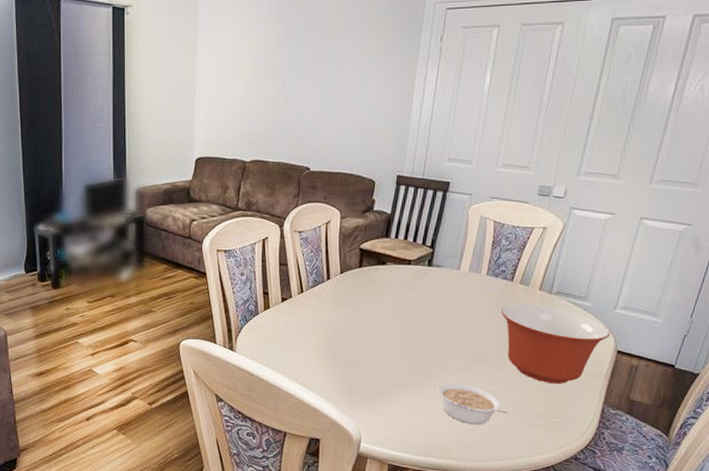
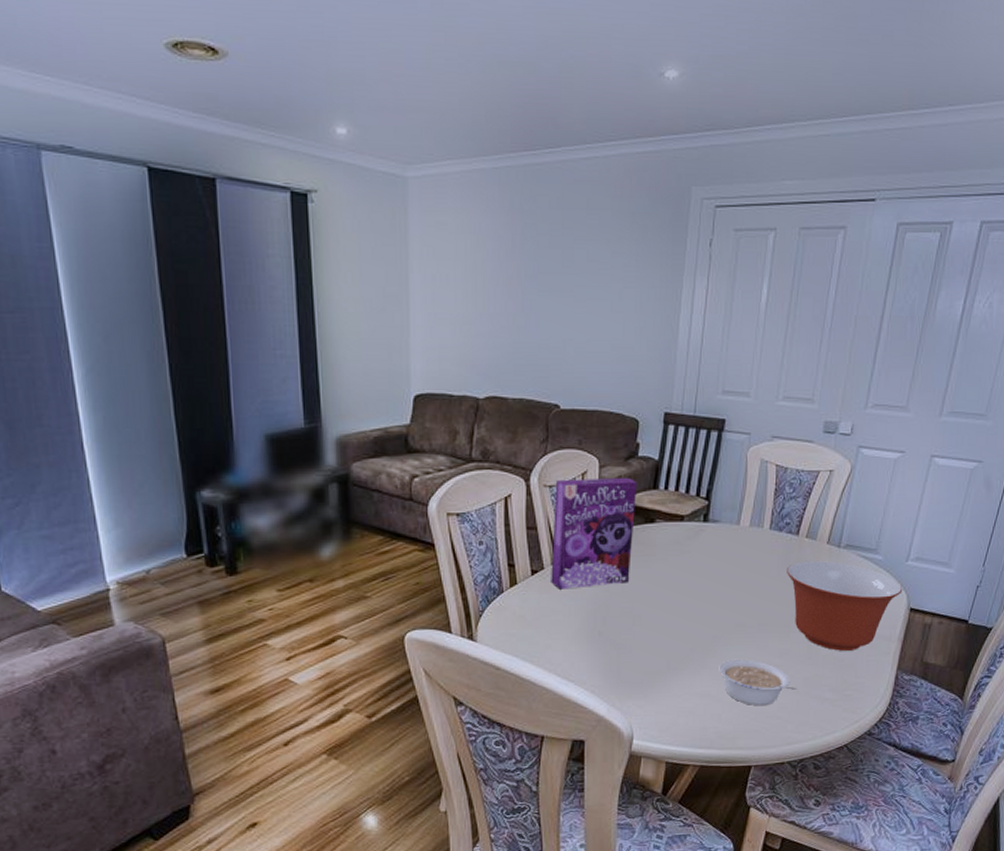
cereal box: none [297,226,373,315] -> present [551,477,638,589]

